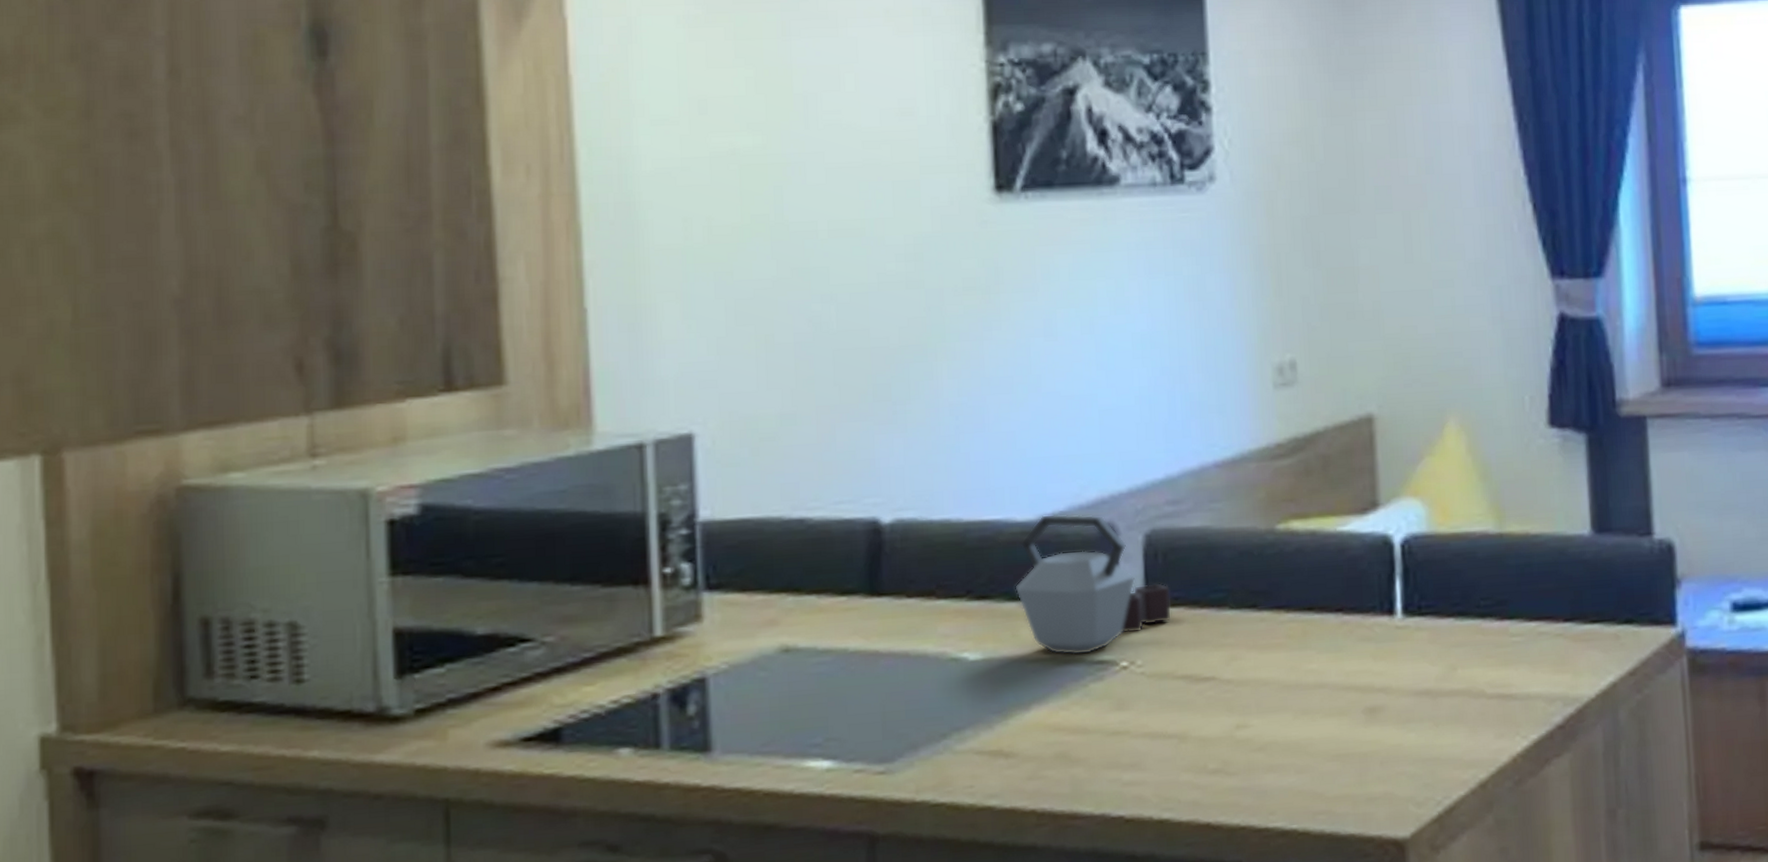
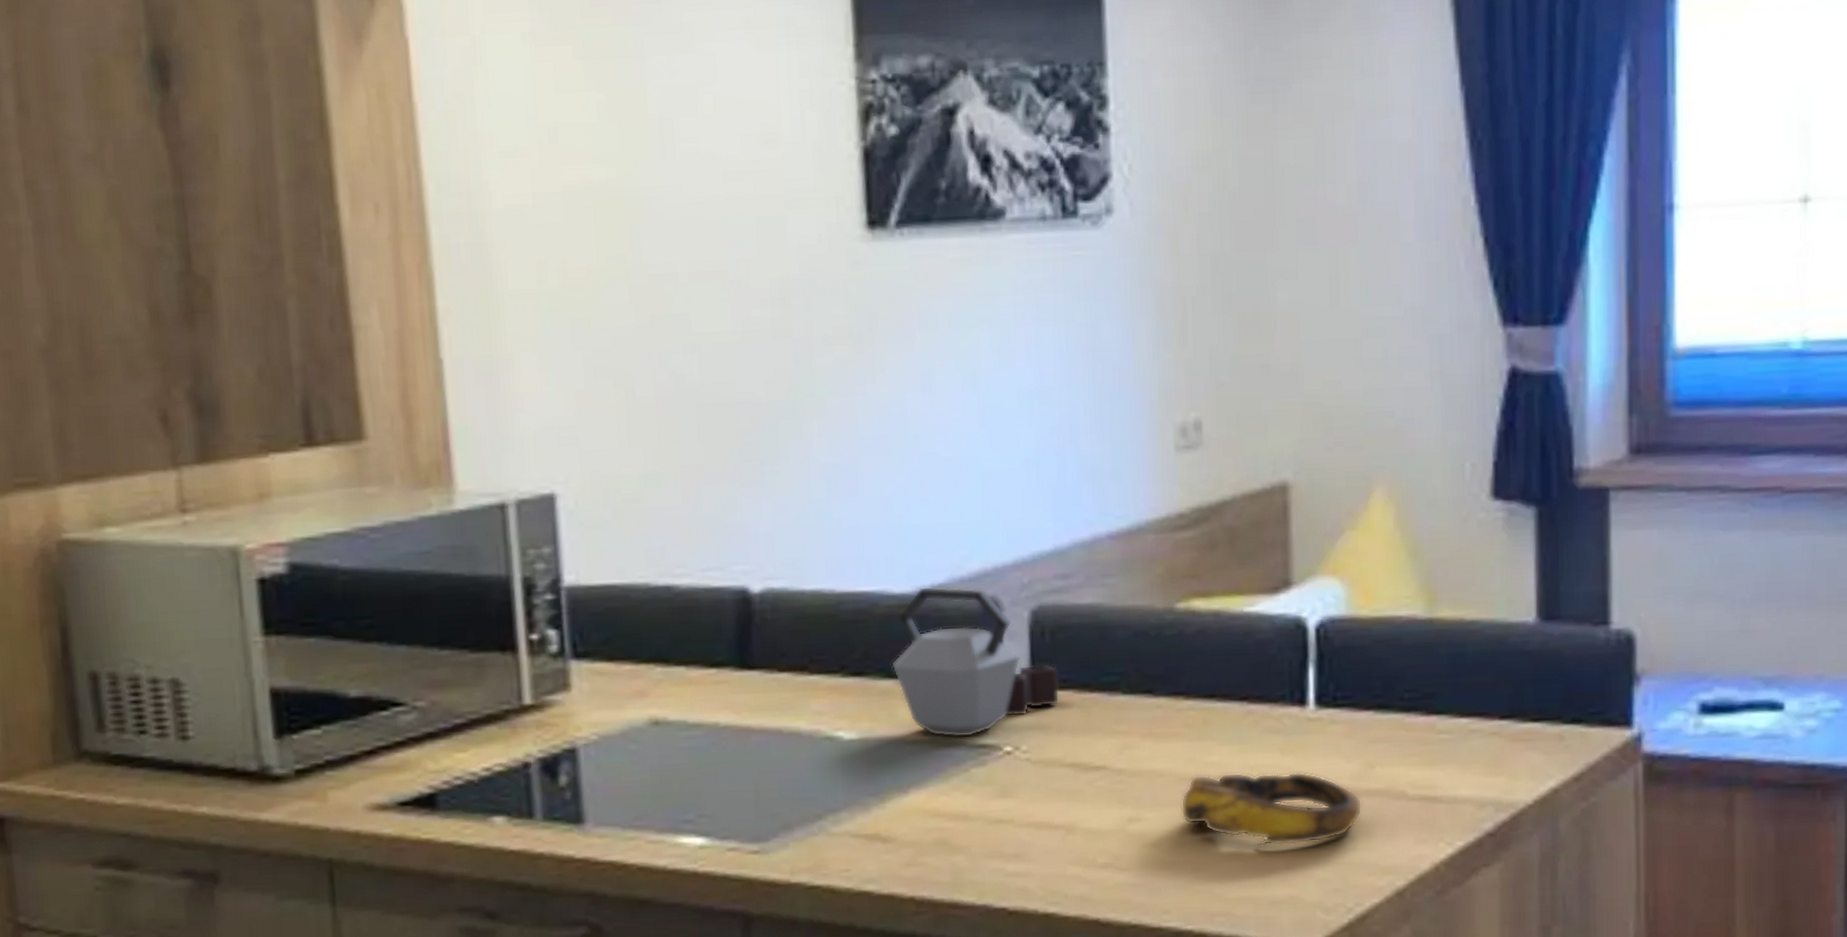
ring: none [1283,676,1447,746] -> present [1180,772,1363,846]

